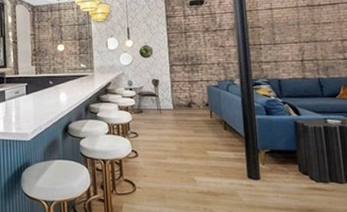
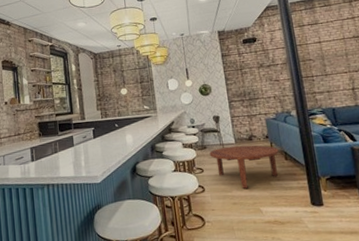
coffee table: none [145,112,218,156] -> present [209,145,279,189]

